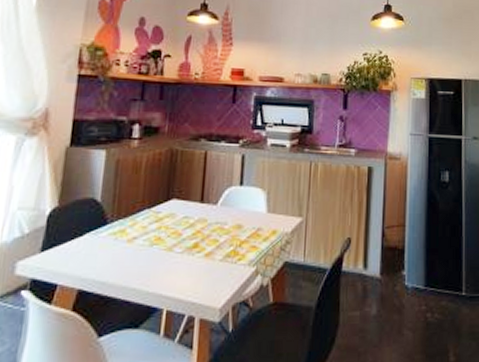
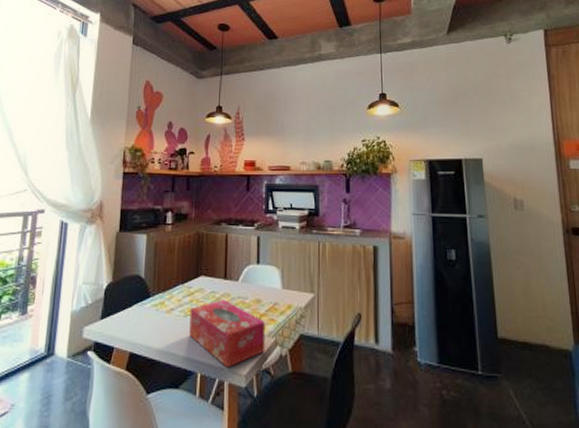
tissue box: none [155,226,246,302] -> present [189,300,266,368]

